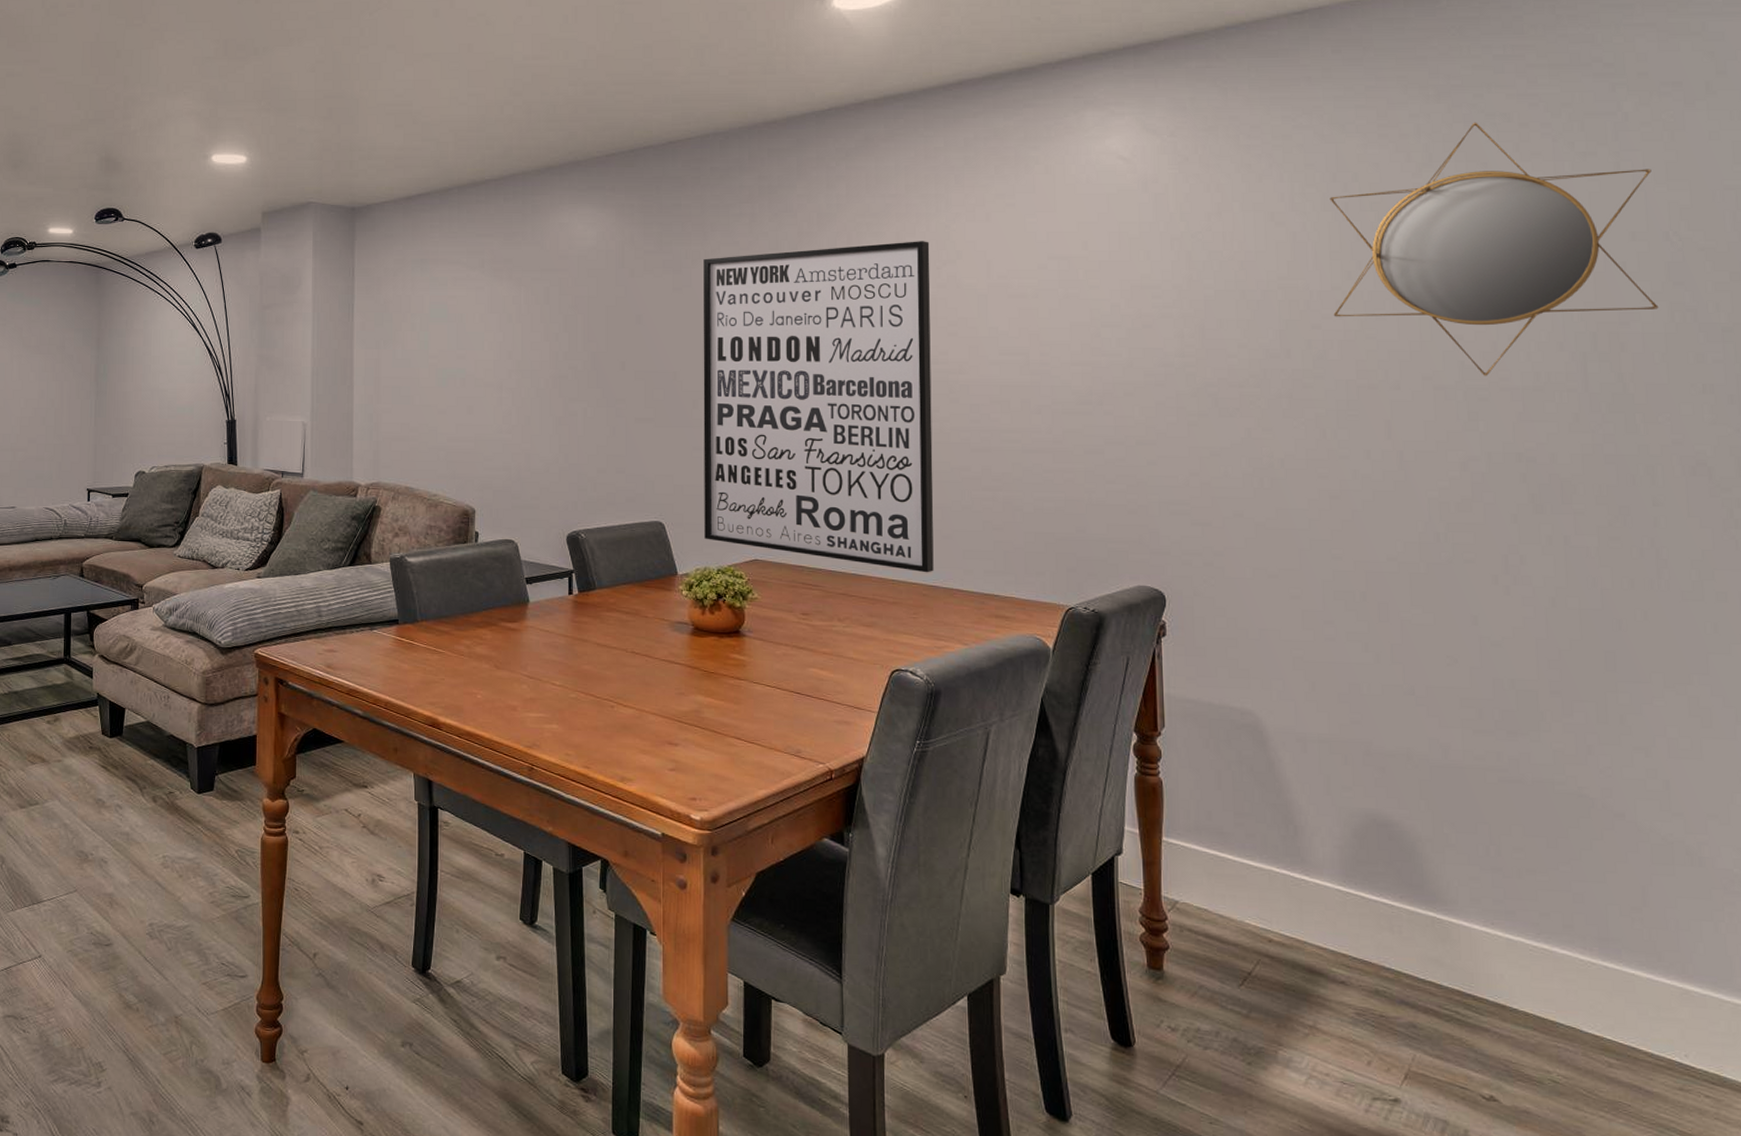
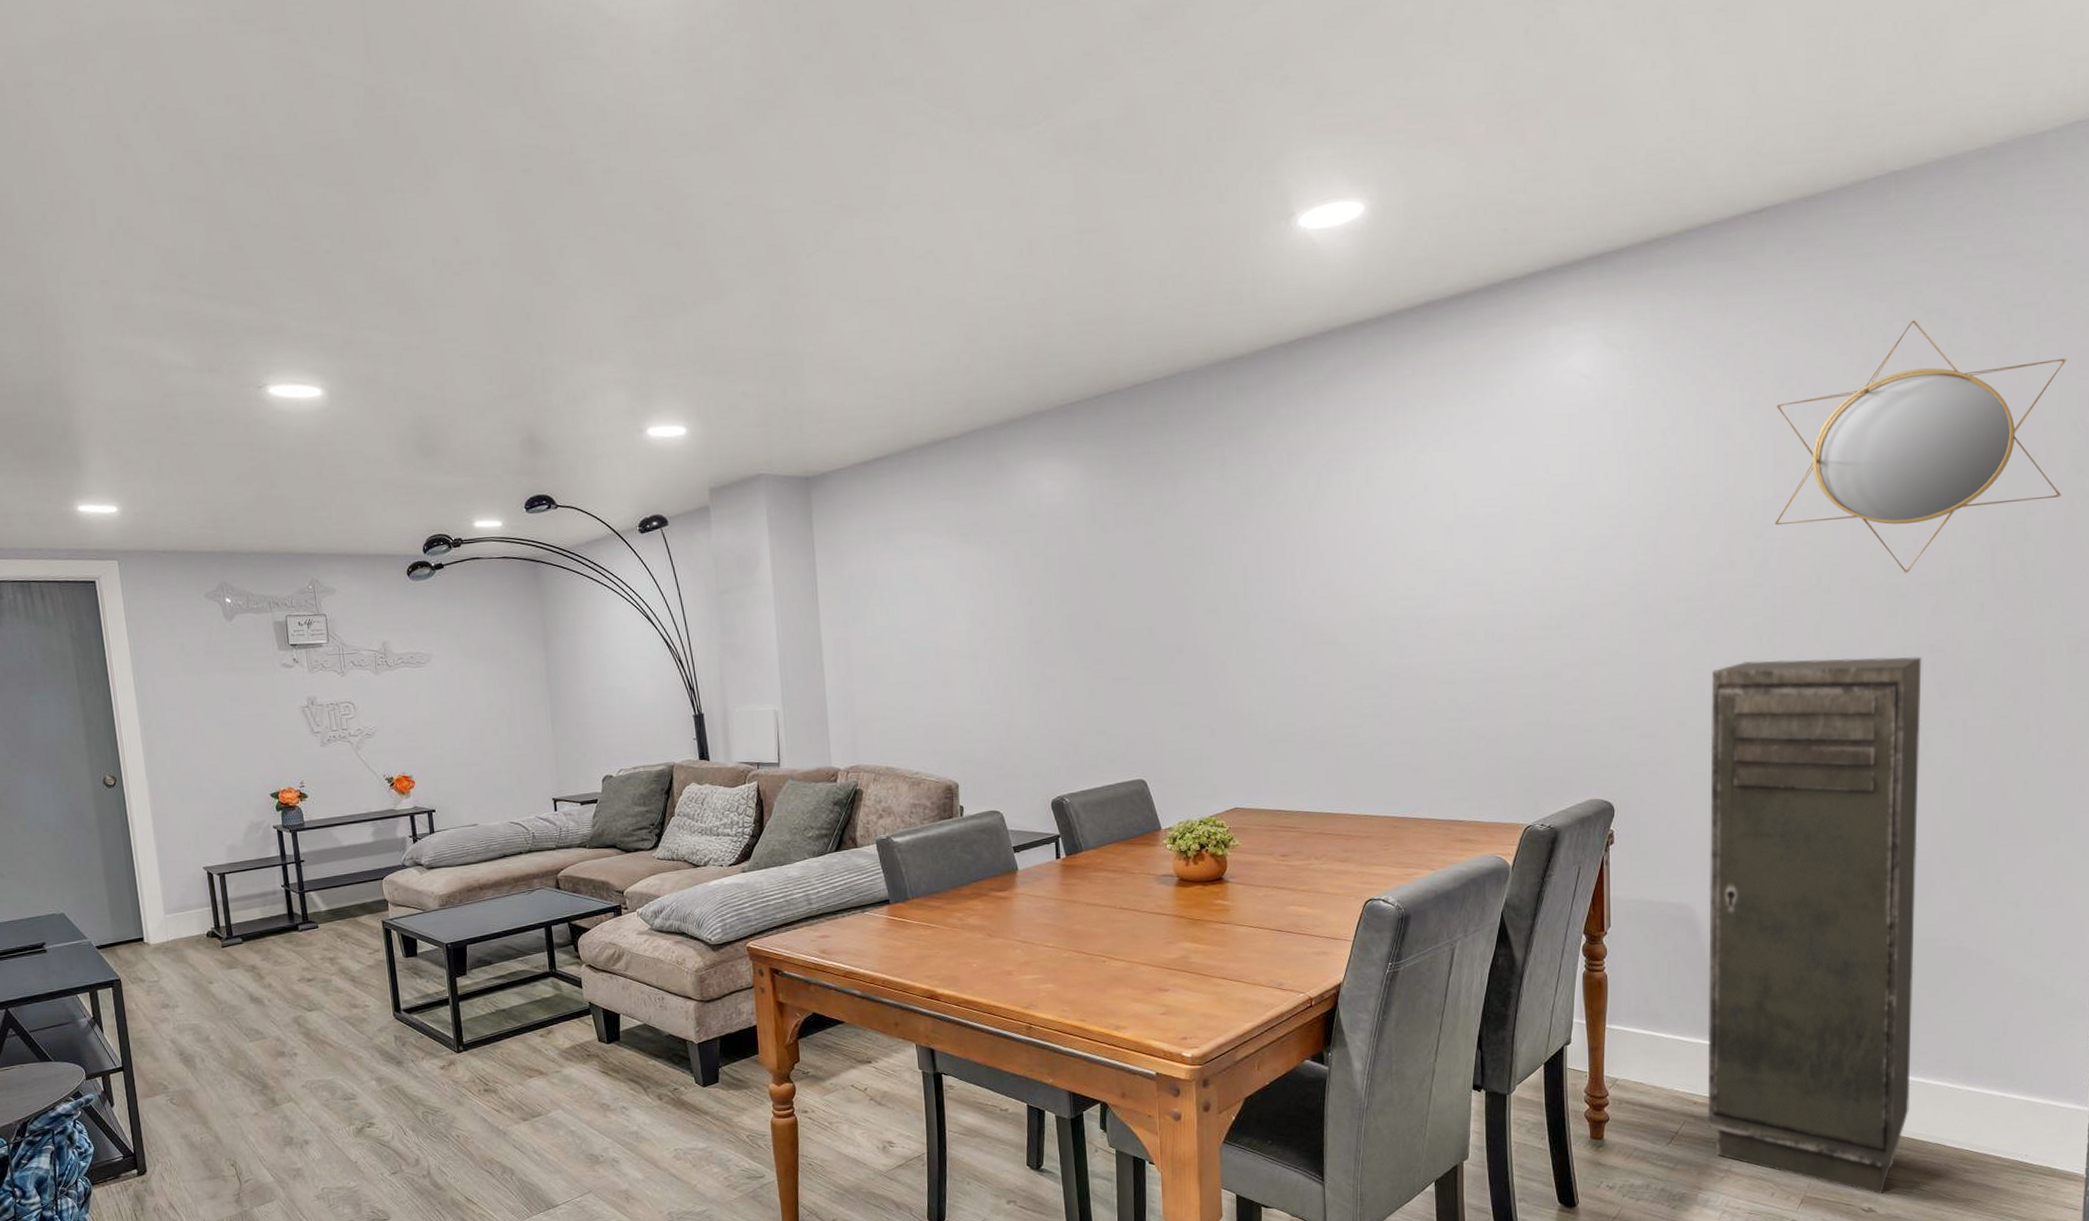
wall art: present [703,241,934,573] -> none [1175,475,1404,806]
storage cabinet: none [1270,454,1533,1080] -> present [1707,656,1922,1194]

